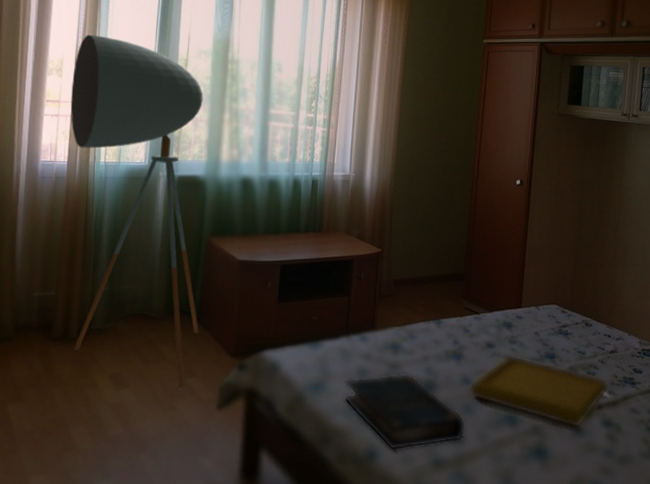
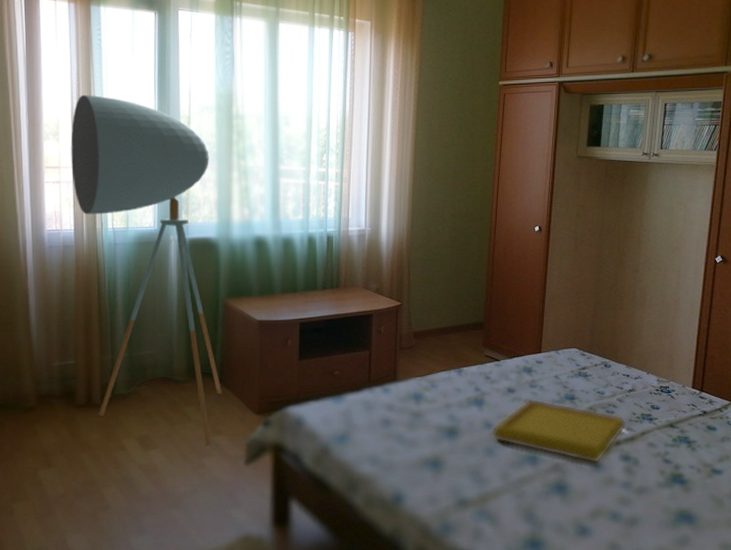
book: present [344,373,466,451] -> none [369,421,489,494]

